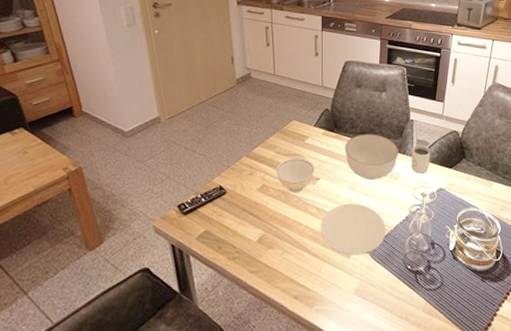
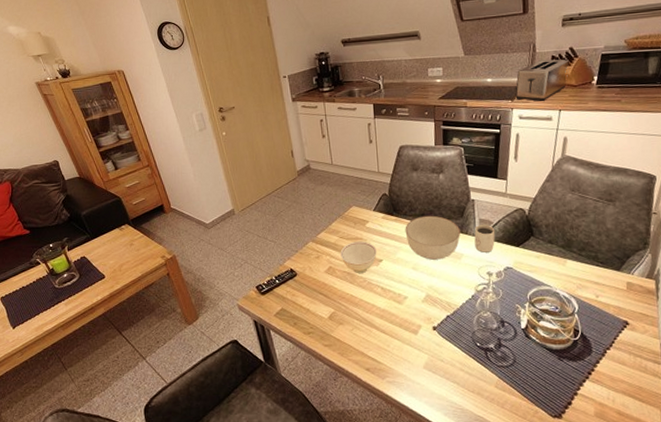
plate: present [320,203,386,255] -> none [386,283,452,332]

